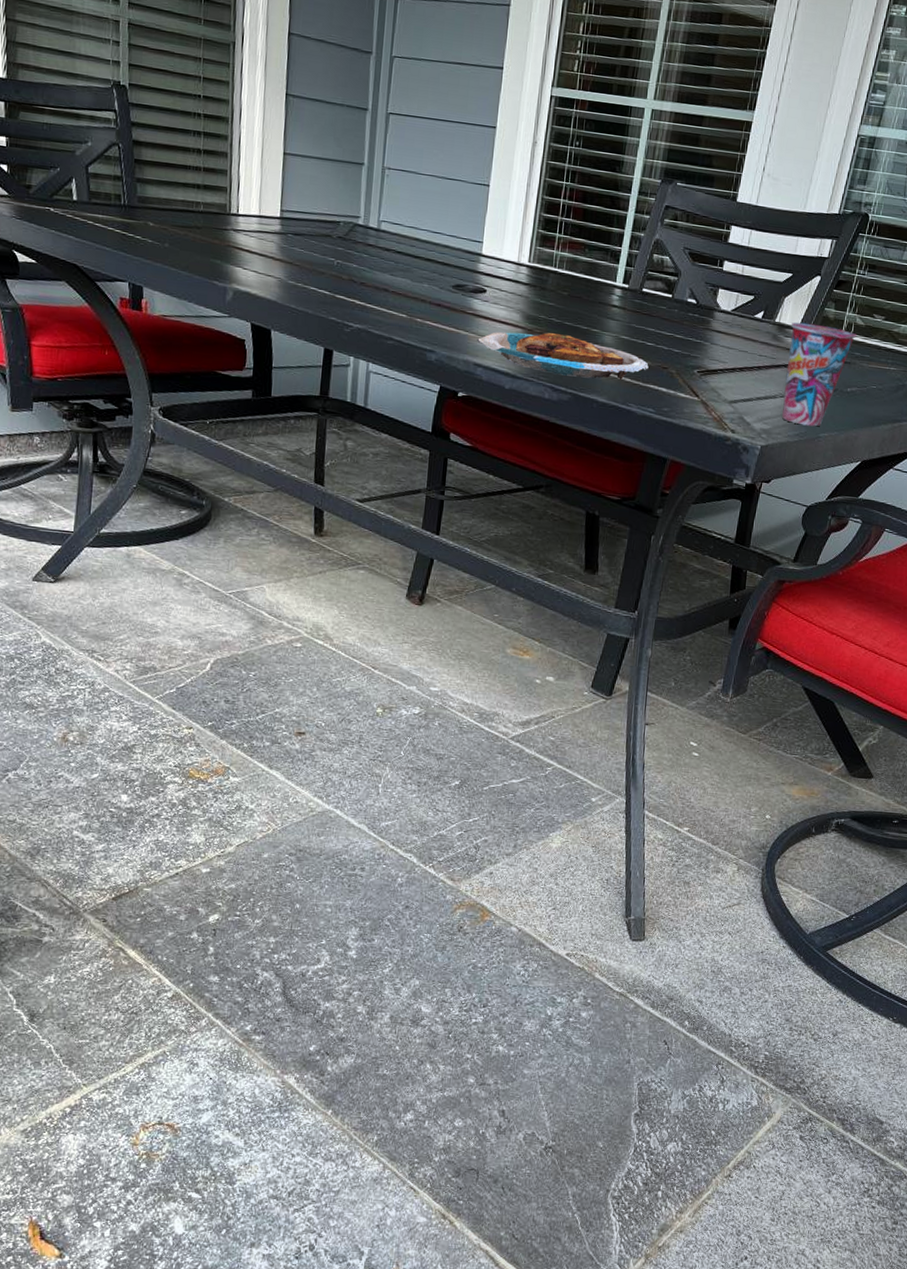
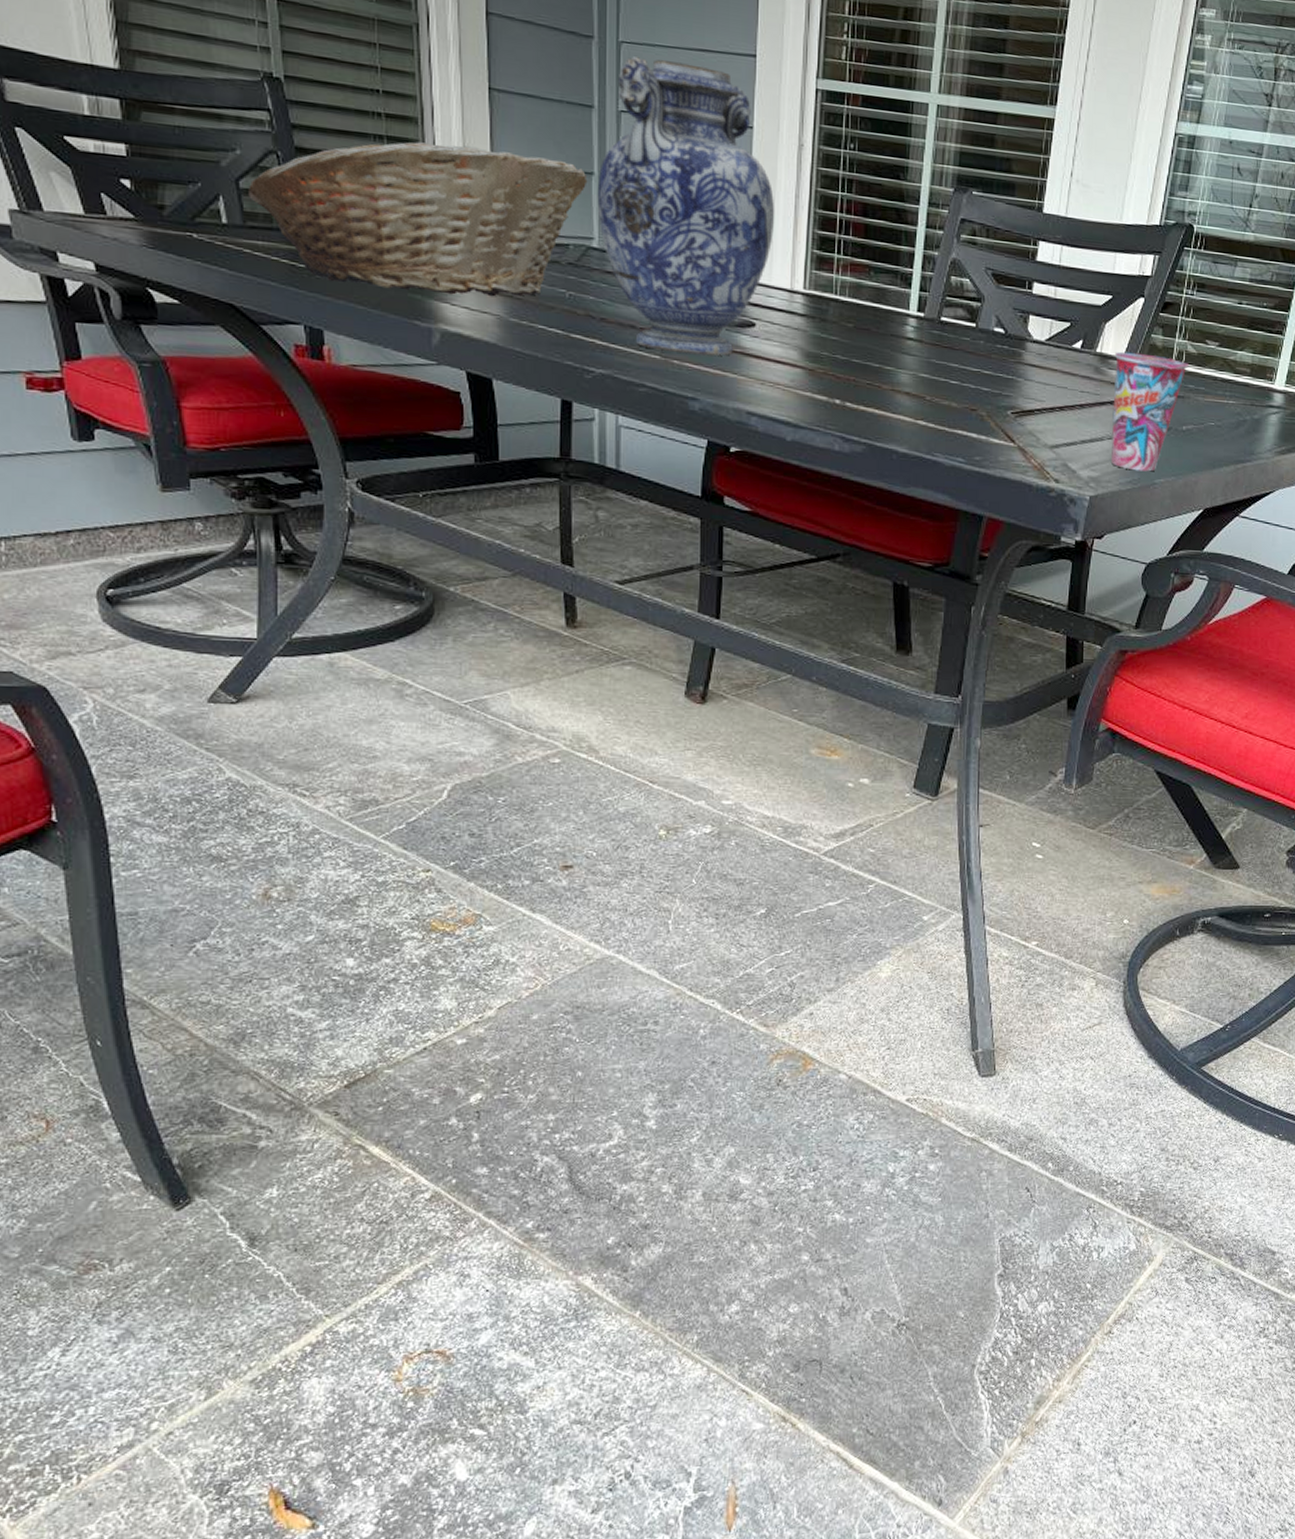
fruit basket: none [94,137,359,263] -> present [248,142,588,297]
vase: none [365,68,509,316] -> present [597,55,775,356]
plate: present [476,332,649,381] -> none [747,372,954,426]

